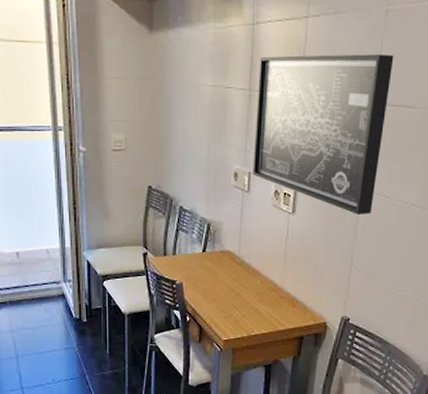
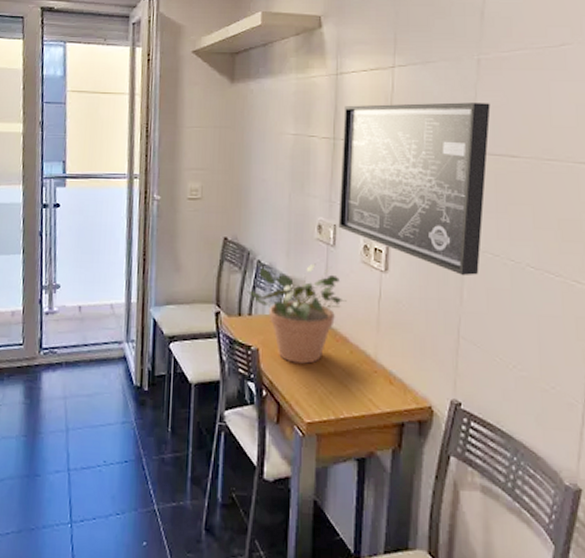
potted plant: none [171,208,259,293] -> present [247,263,347,364]

